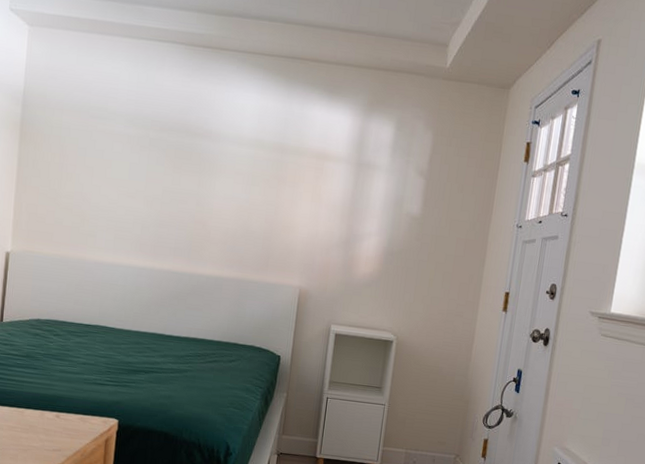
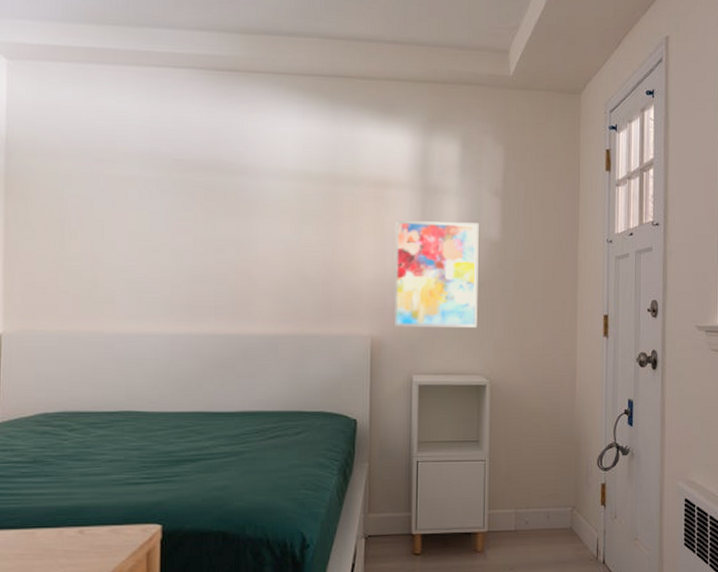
wall art: none [319,189,403,291] -> present [393,220,479,329]

